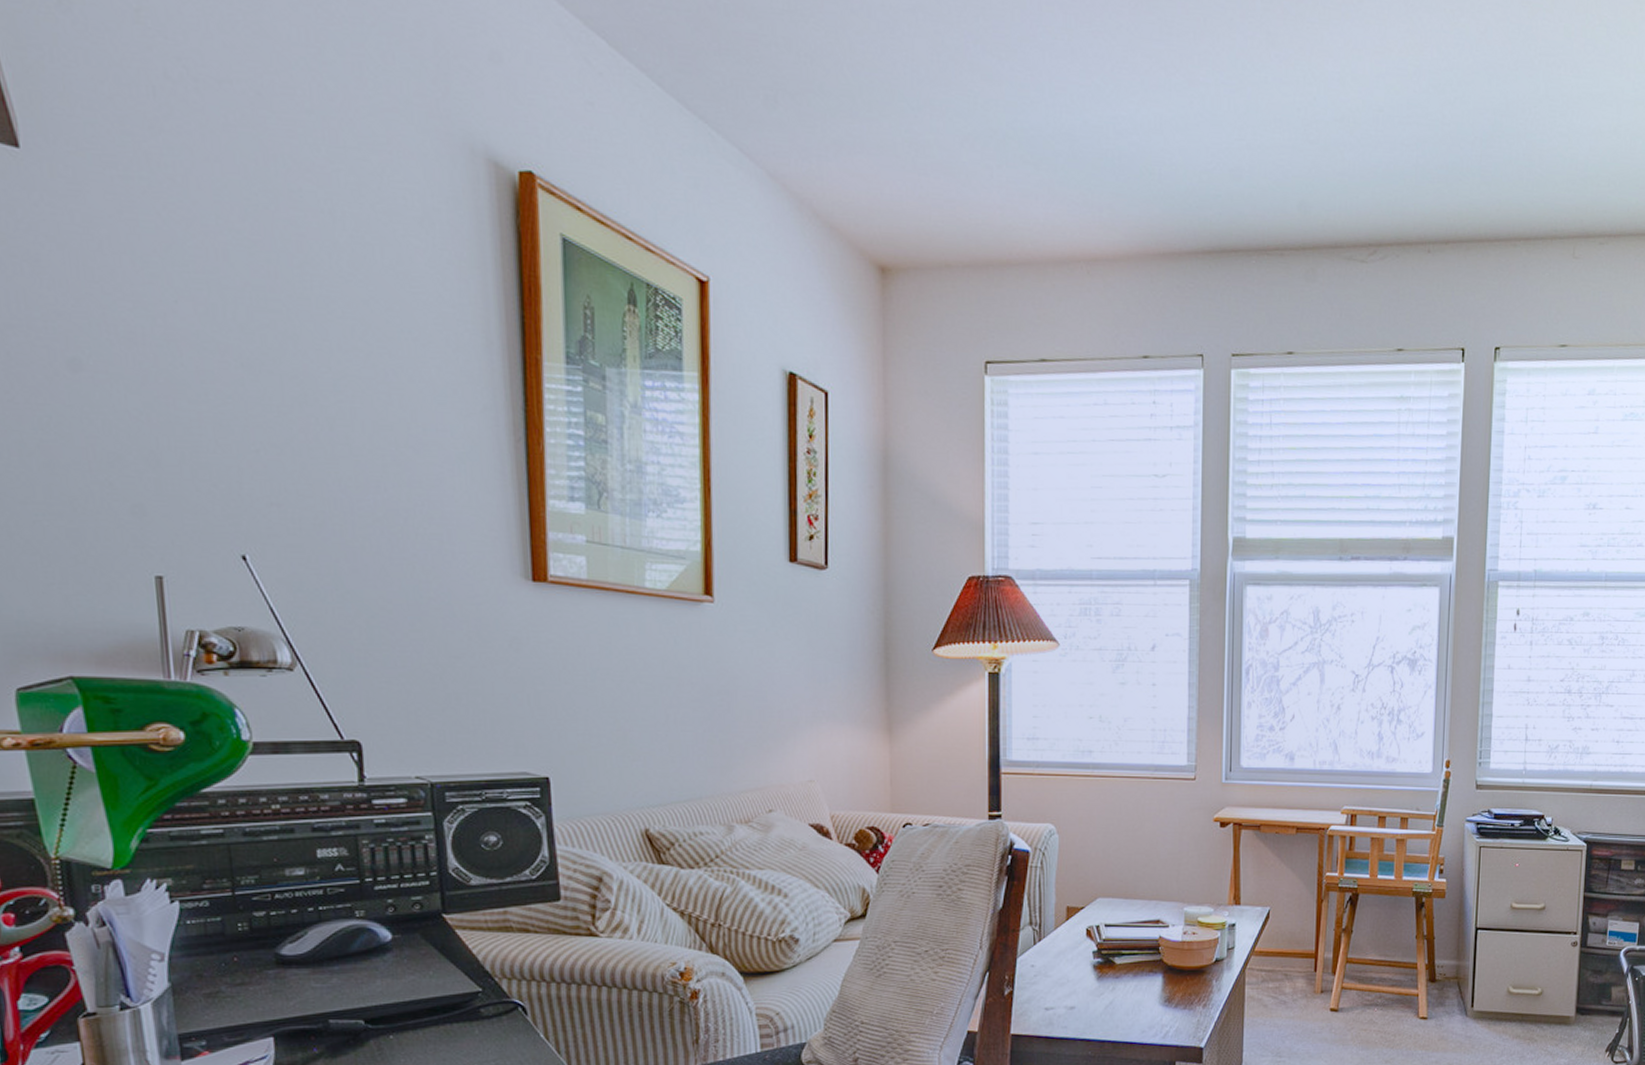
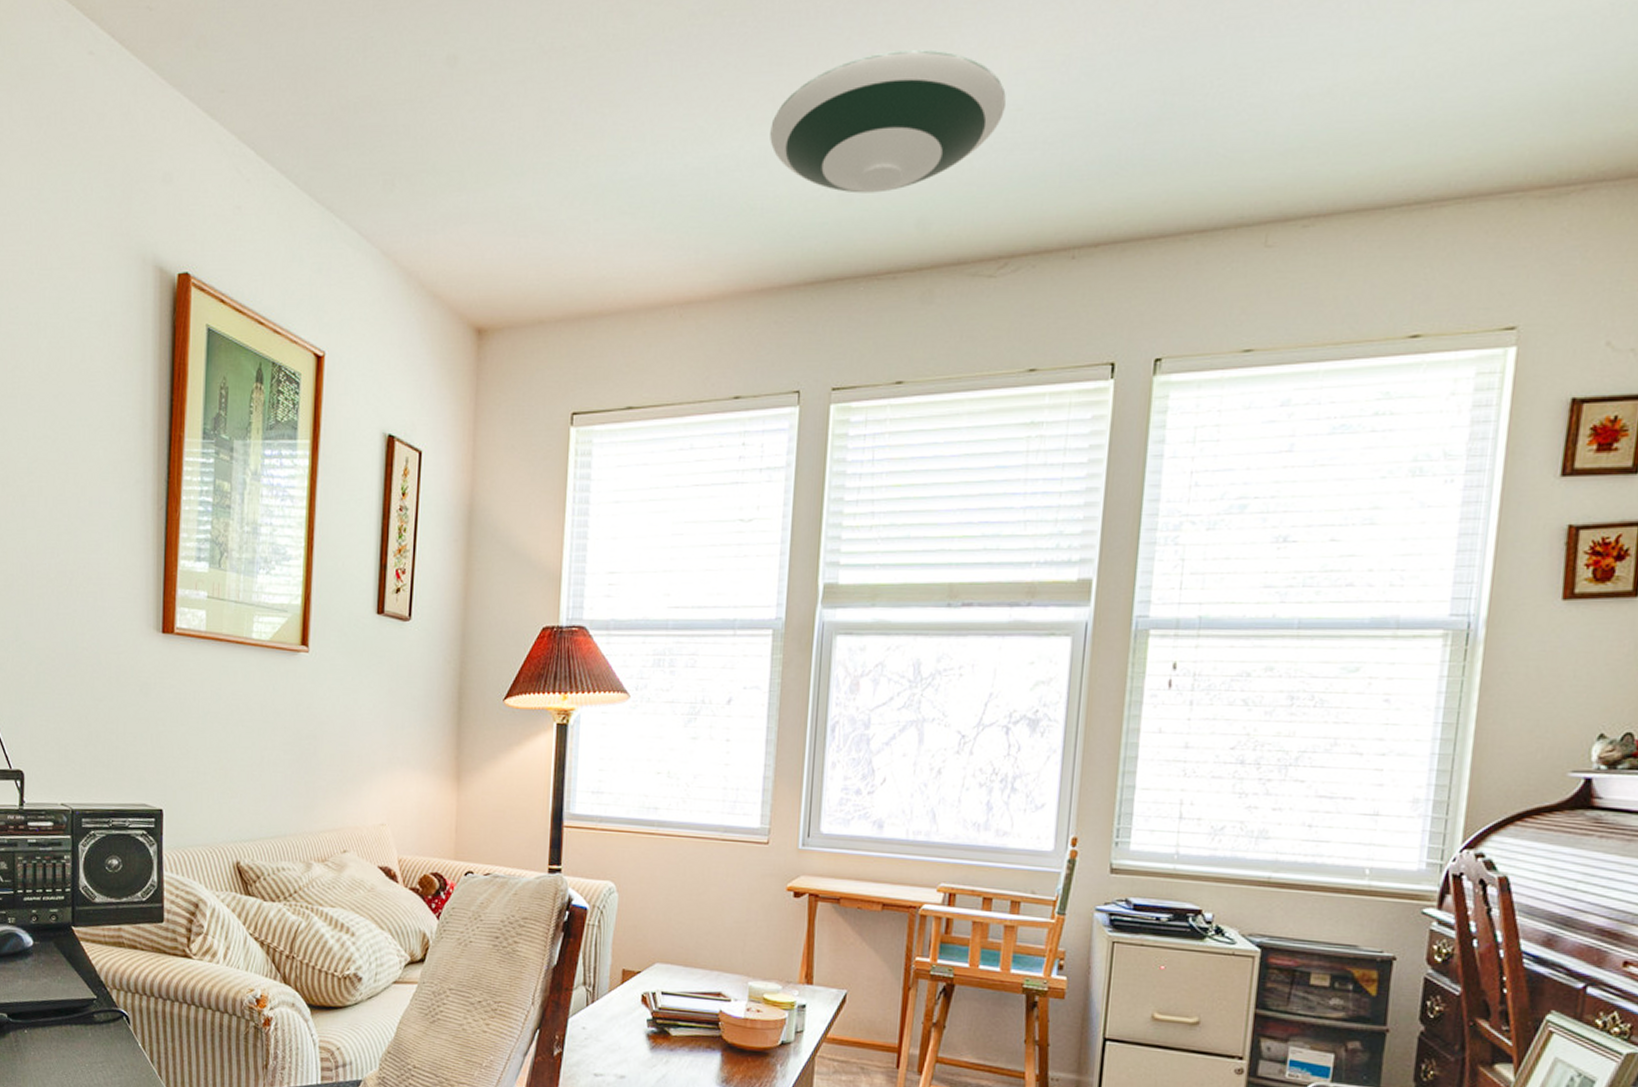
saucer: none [1164,38,1369,173] -> present [770,49,1006,194]

